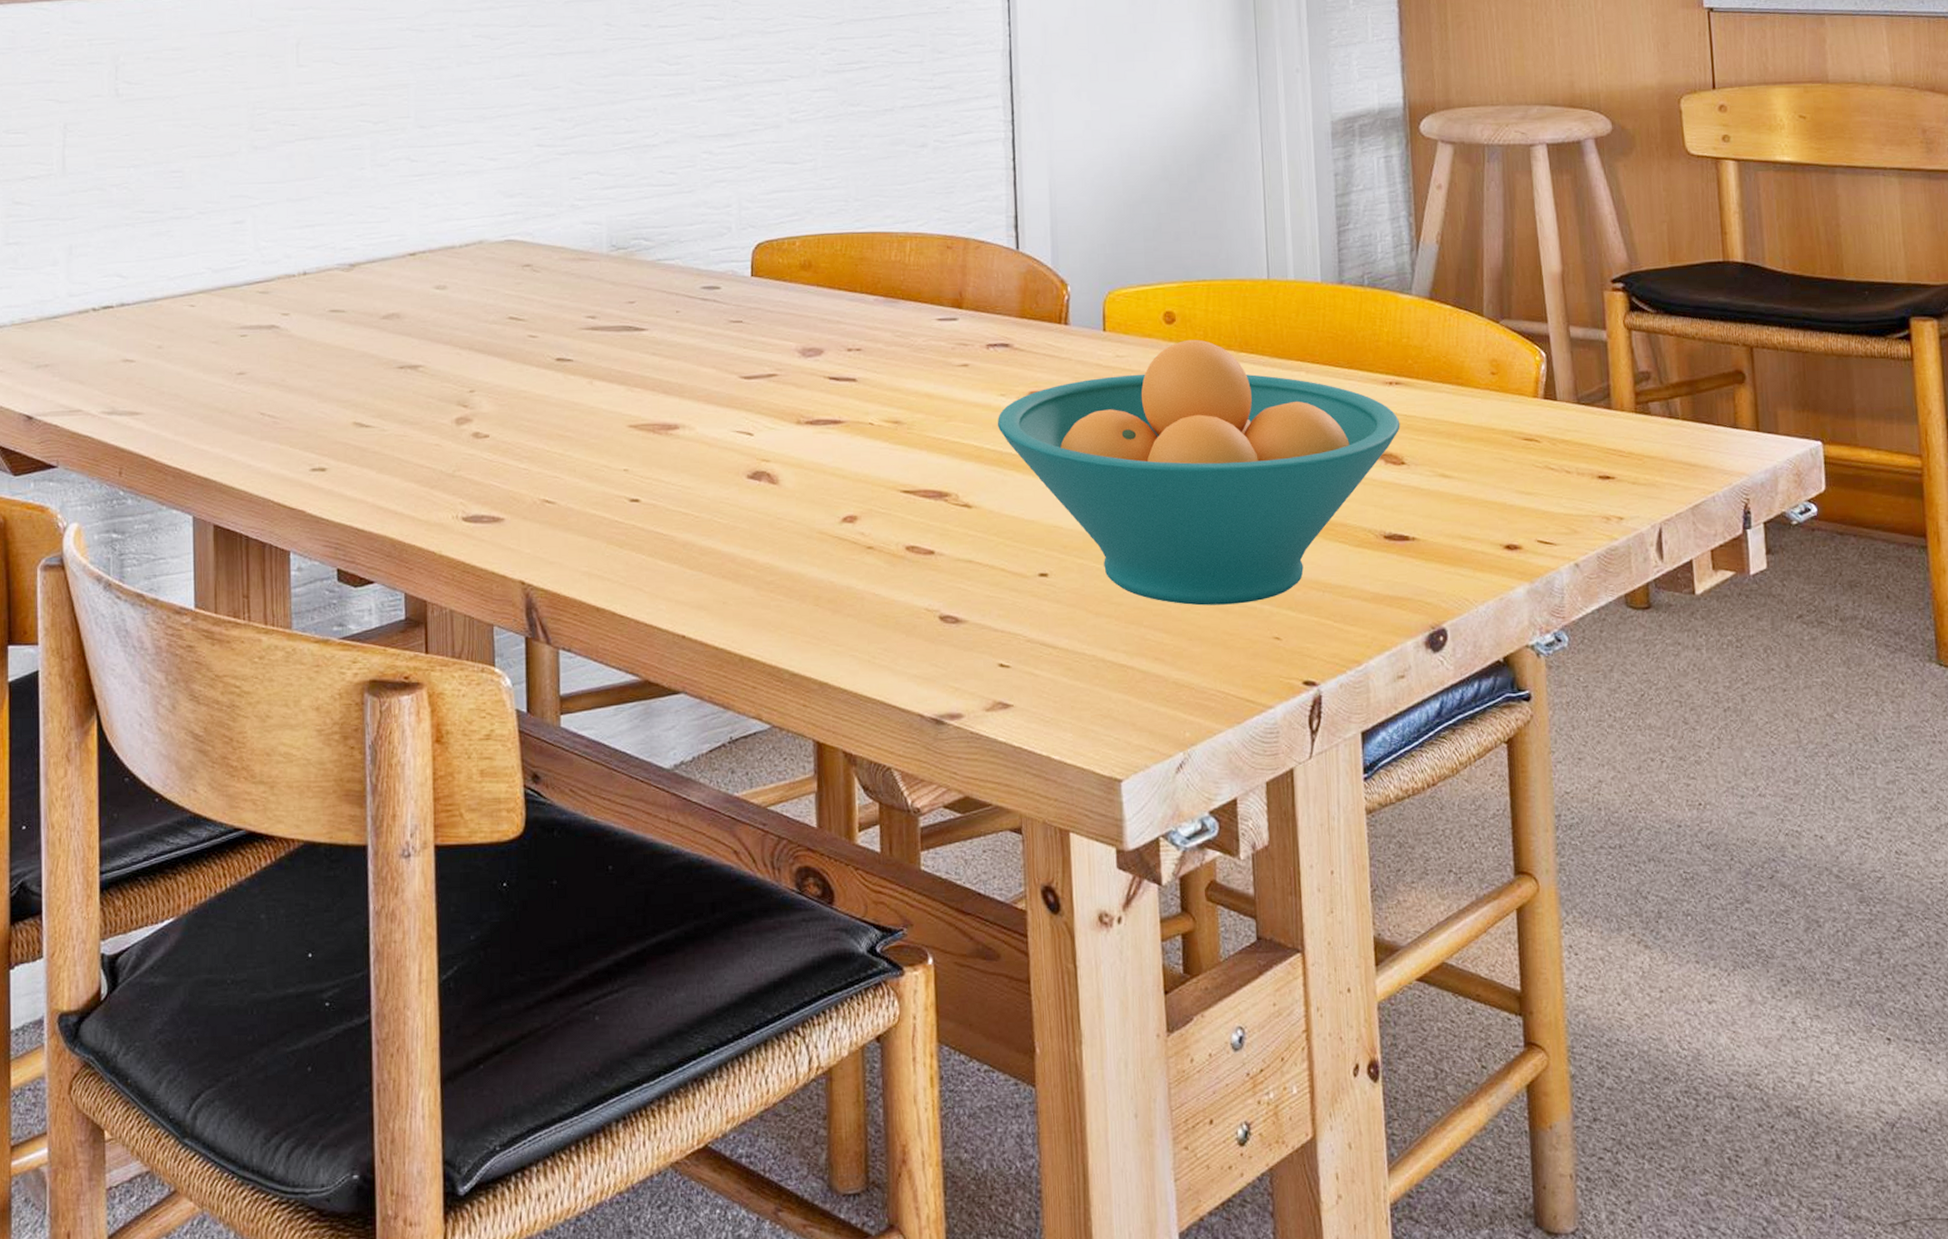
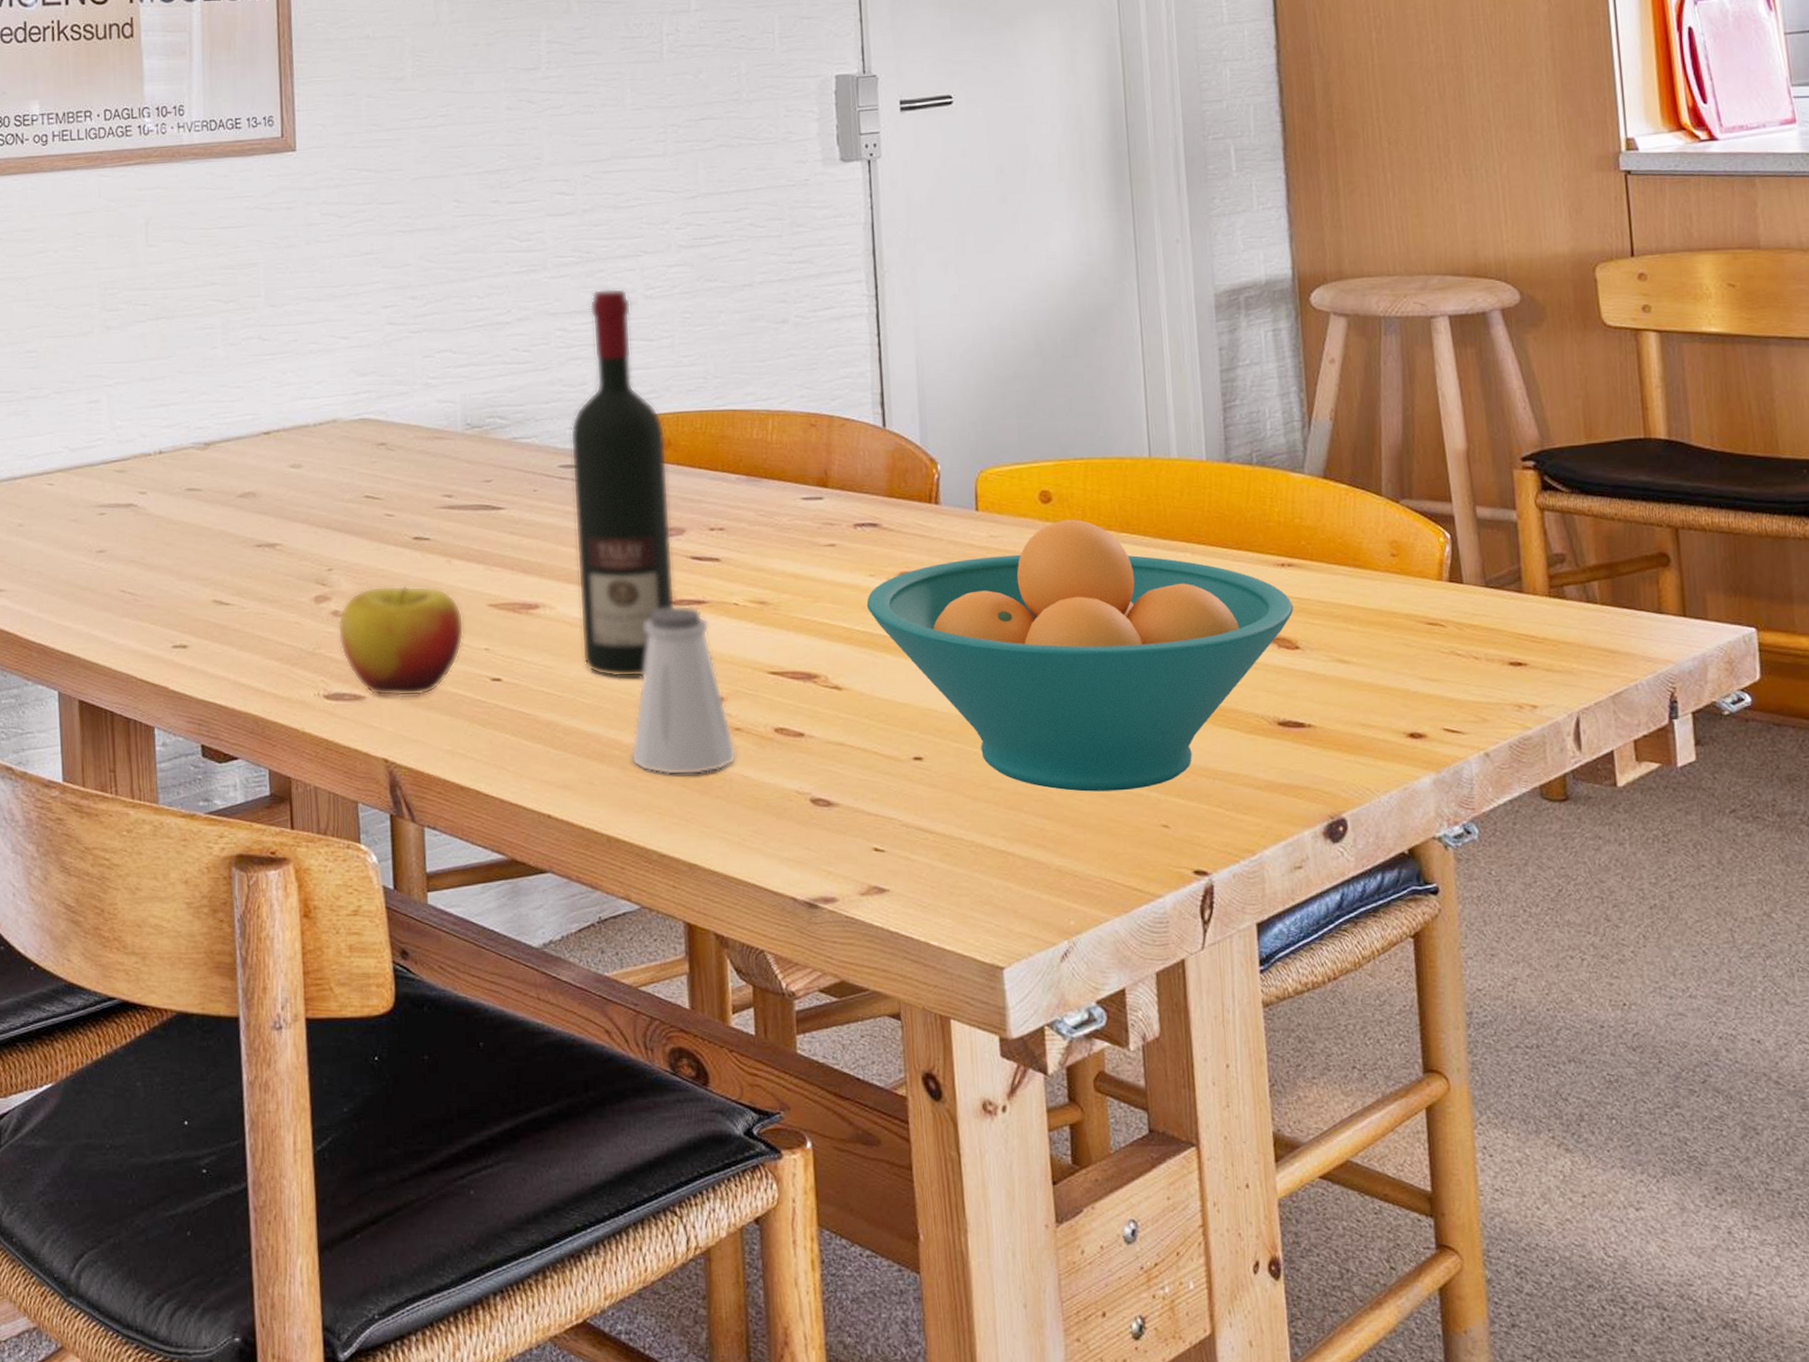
apple: none [478,407,604,519] -> present [337,585,464,697]
wine bottle: none [713,112,812,498] -> present [570,288,675,678]
saltshaker: none [765,424,869,595] -> present [630,604,737,776]

